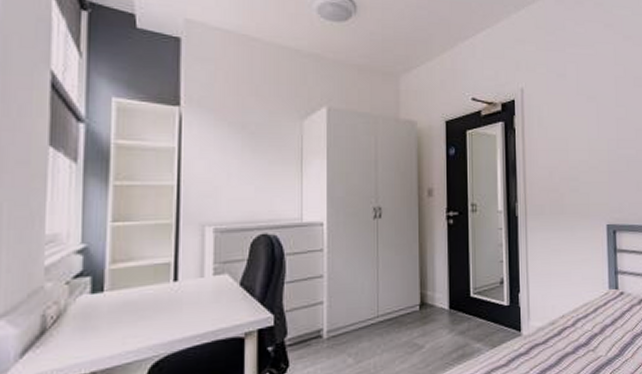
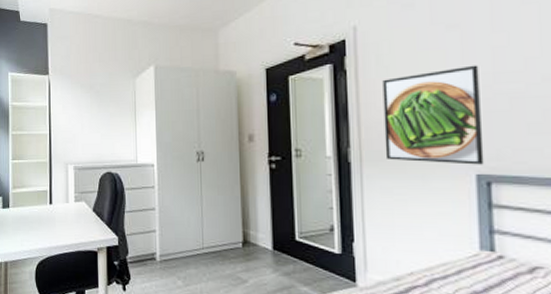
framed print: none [543,132,612,217] -> present [382,65,484,165]

